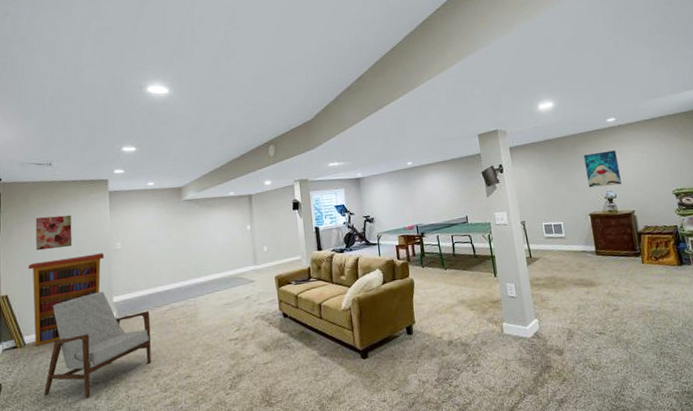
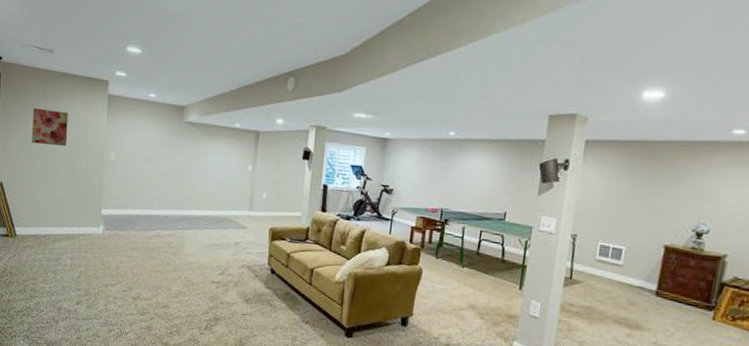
bookcase: present [28,253,104,346] -> none [23,155,97,240]
armchair: present [43,291,152,399] -> none [30,200,136,302]
wall art: present [583,150,622,188] -> none [675,170,731,220]

